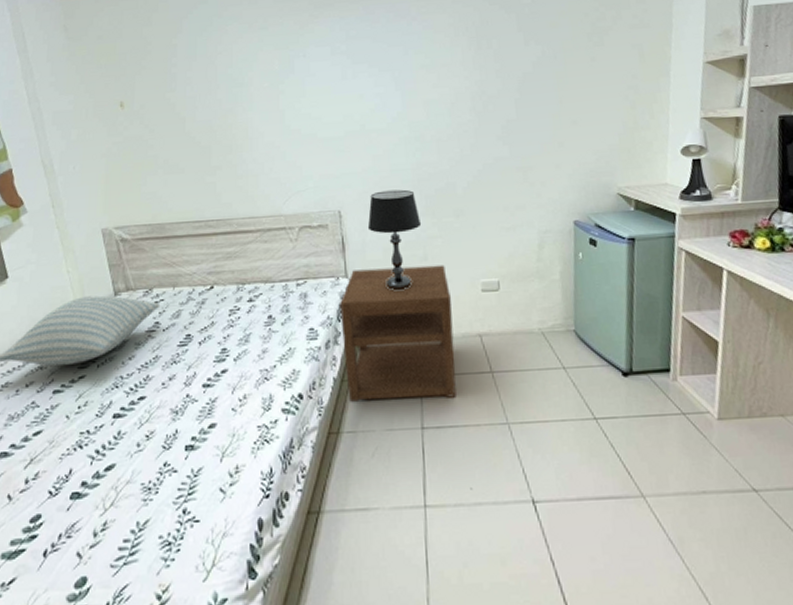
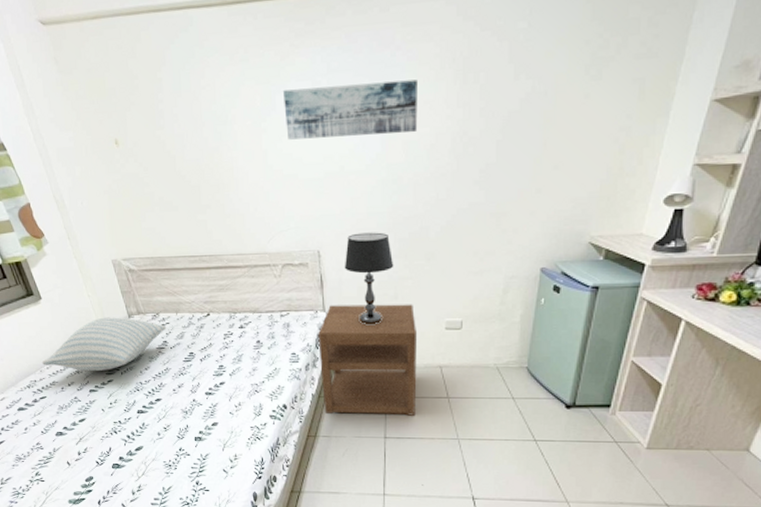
wall art: none [301,45,437,100] -> present [282,79,418,140]

